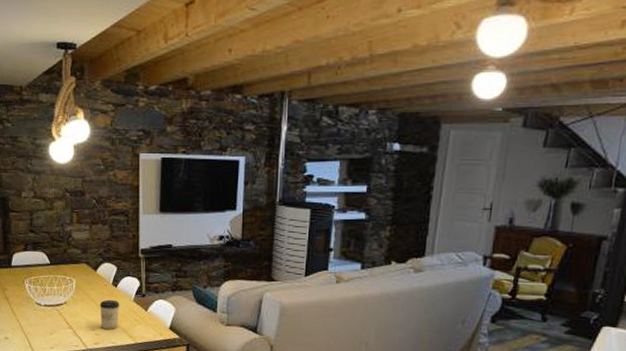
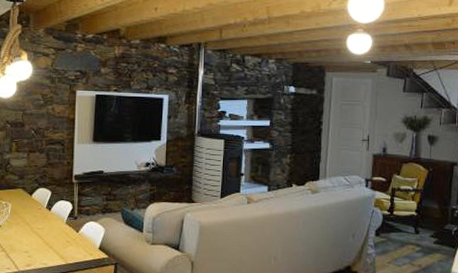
cup: present [99,299,120,330] -> none [33,222,53,252]

